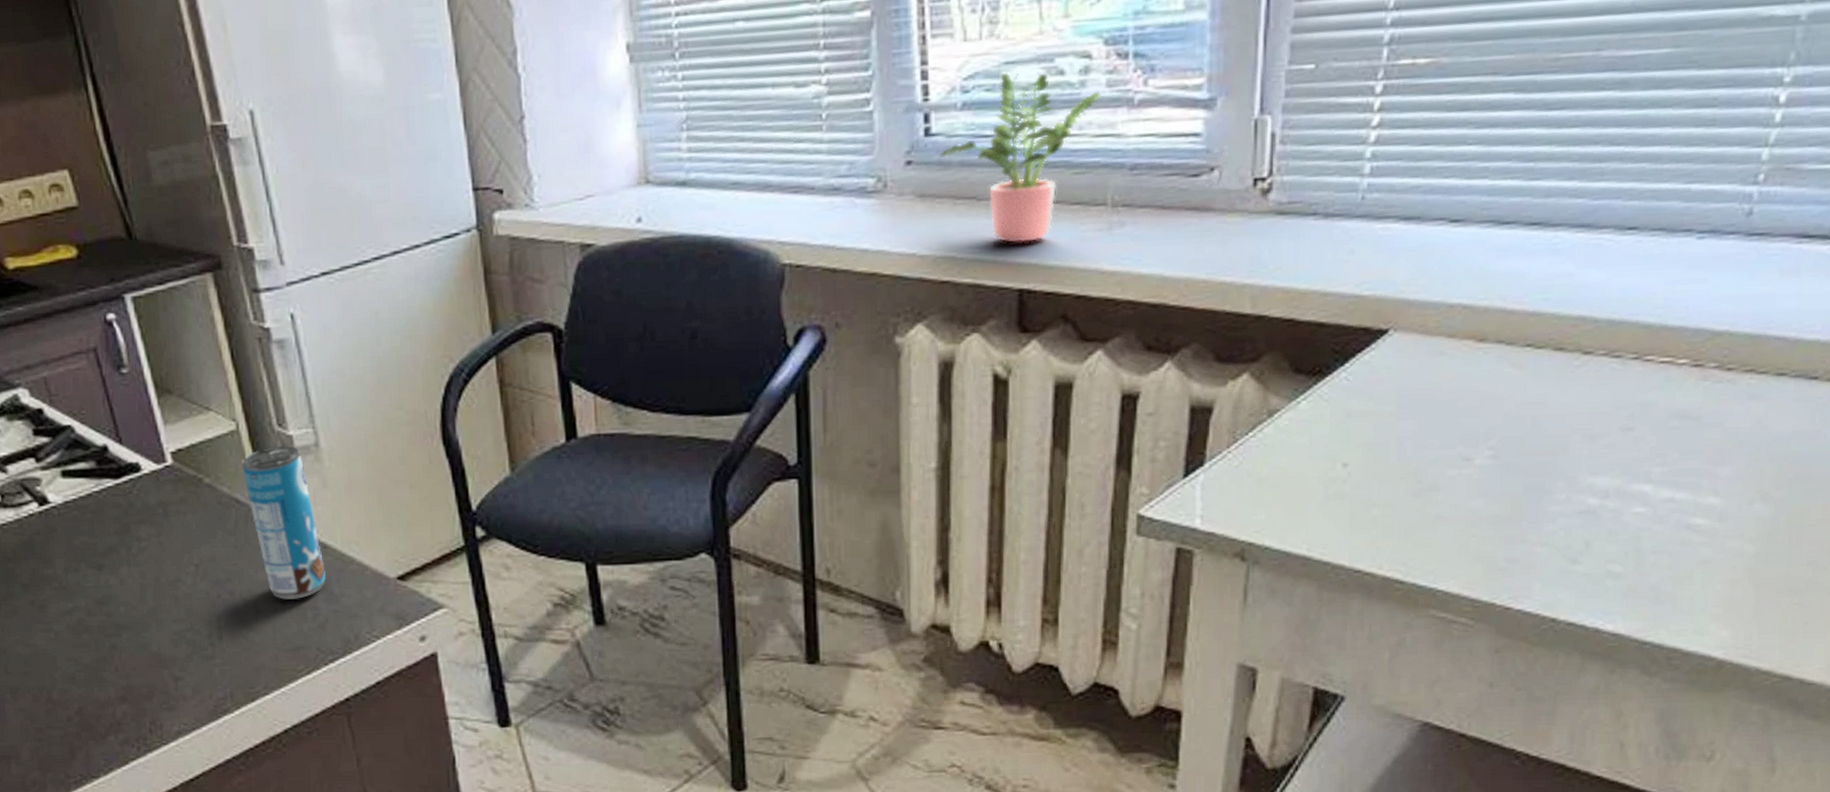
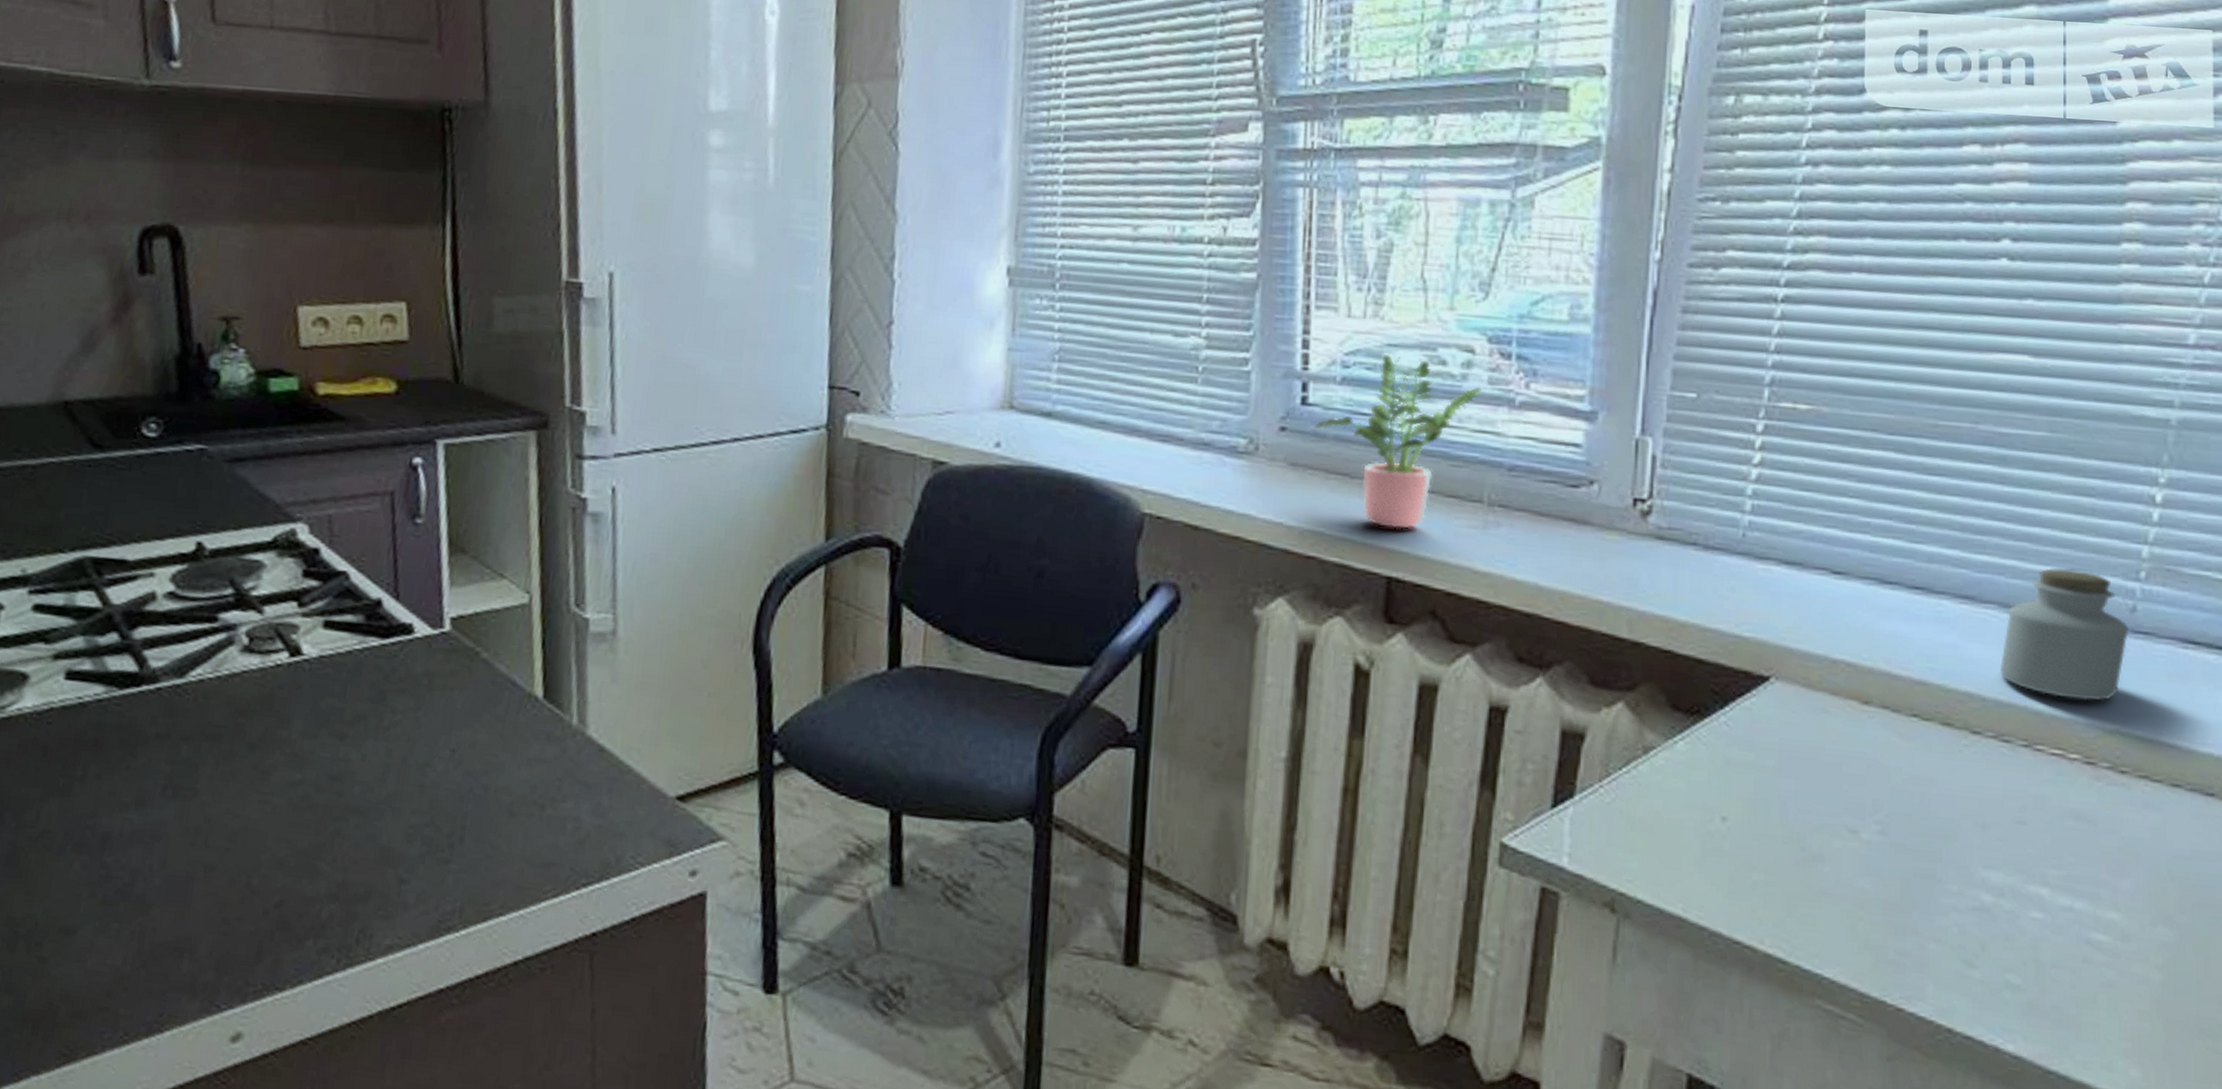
beverage can: present [241,445,326,600] -> none [525,627,597,807]
jar: none [1614,182,1745,308] -> present [2000,567,2130,701]

